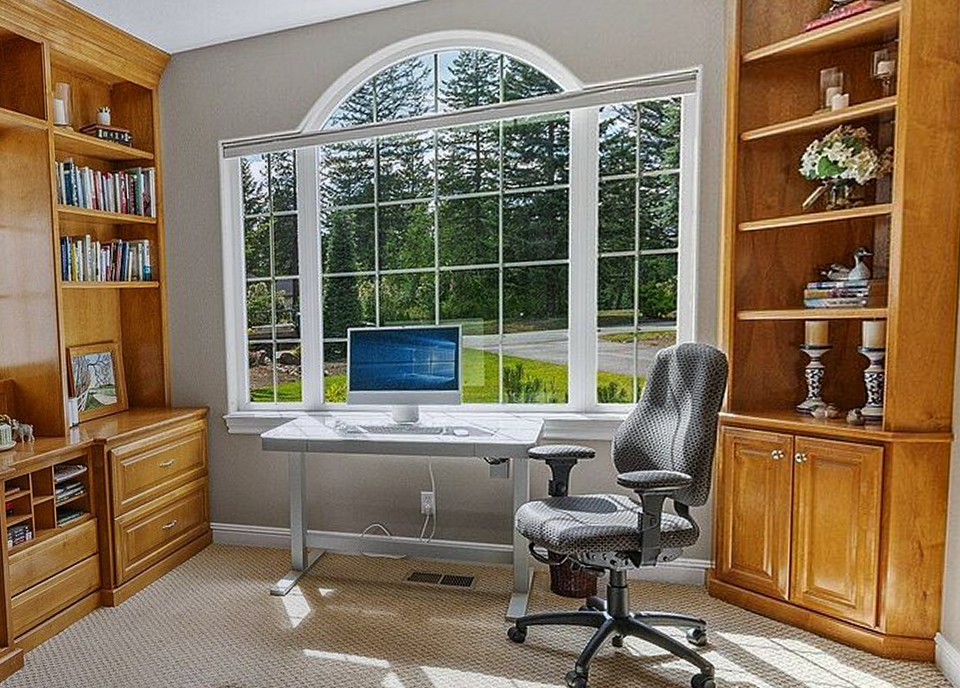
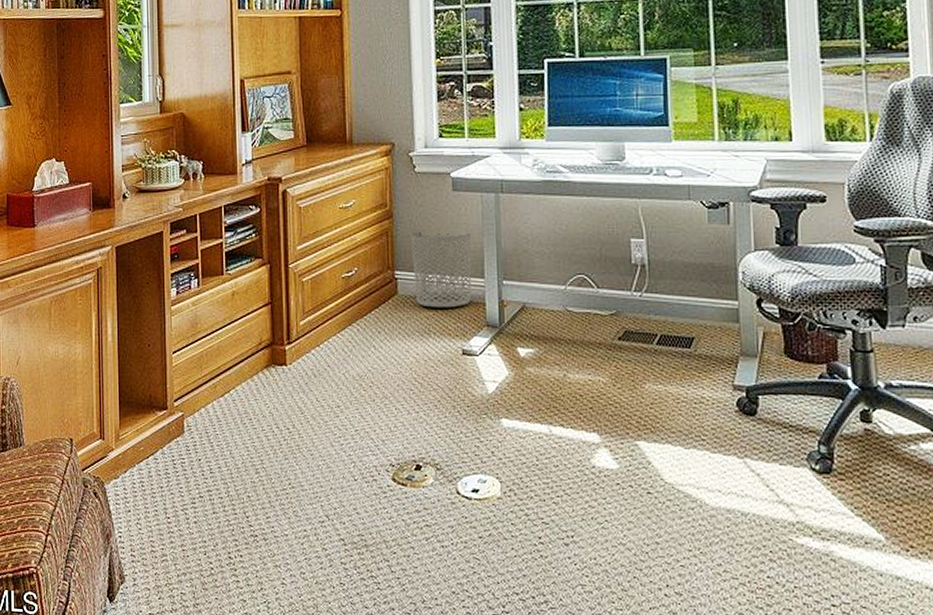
waste bin: none [225,486,280,555] -> present [411,230,472,308]

